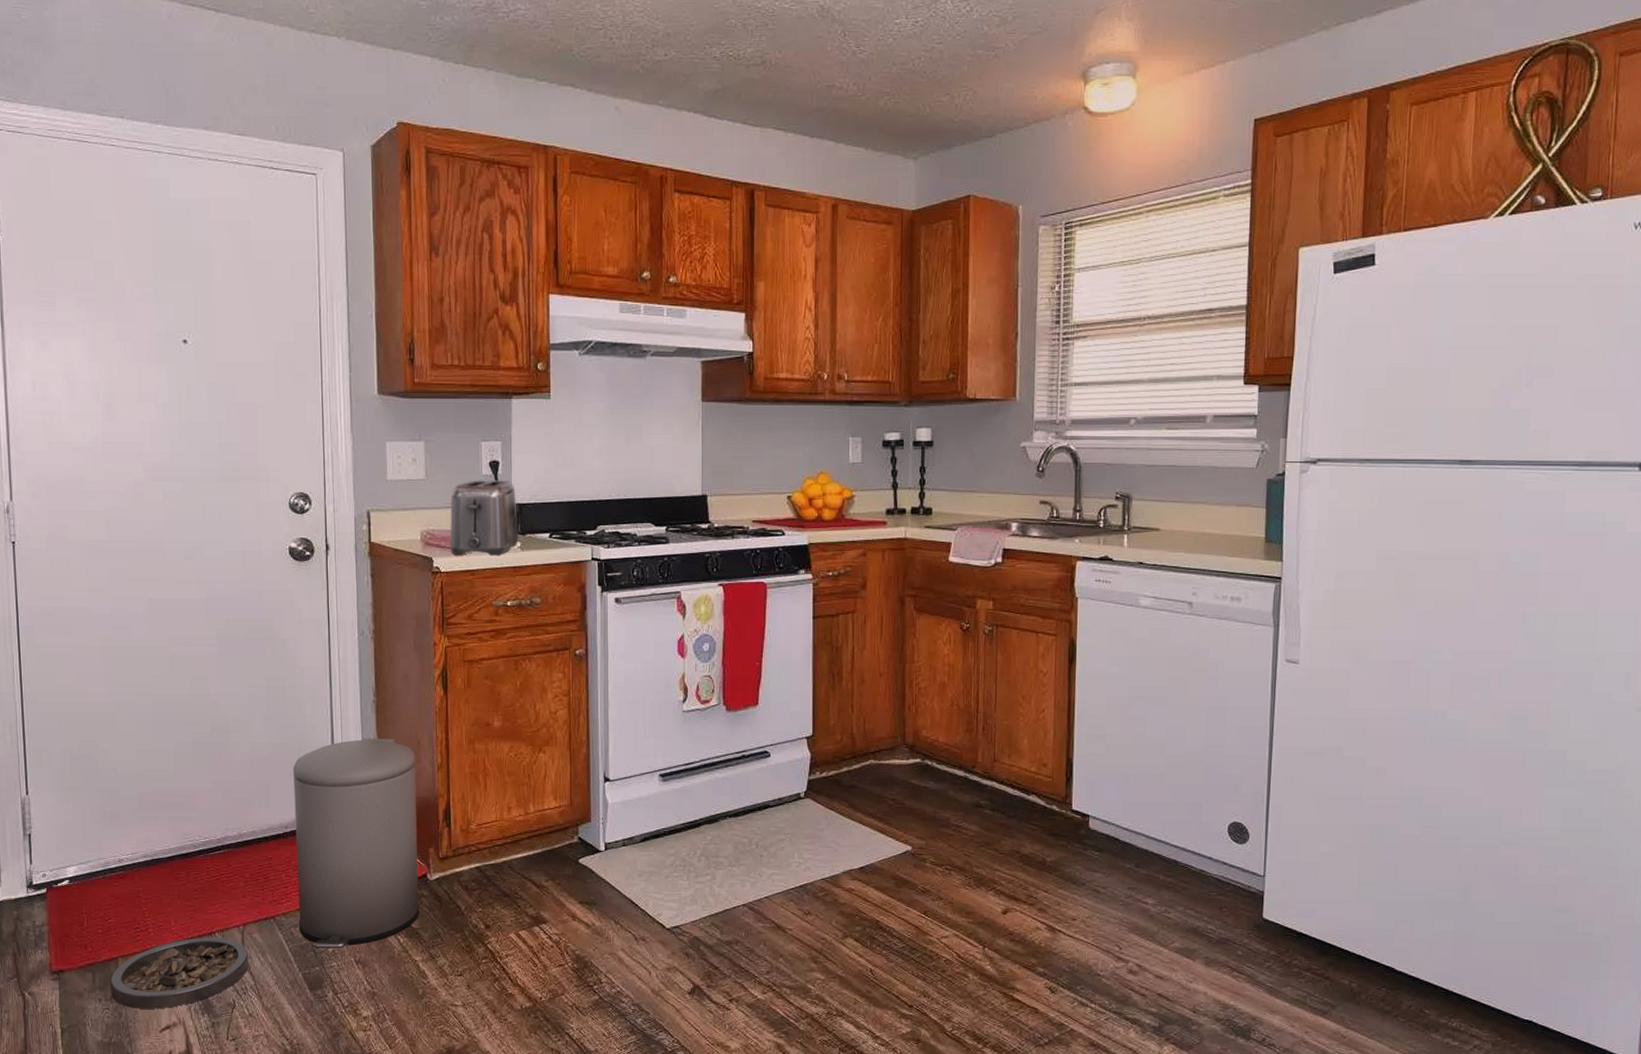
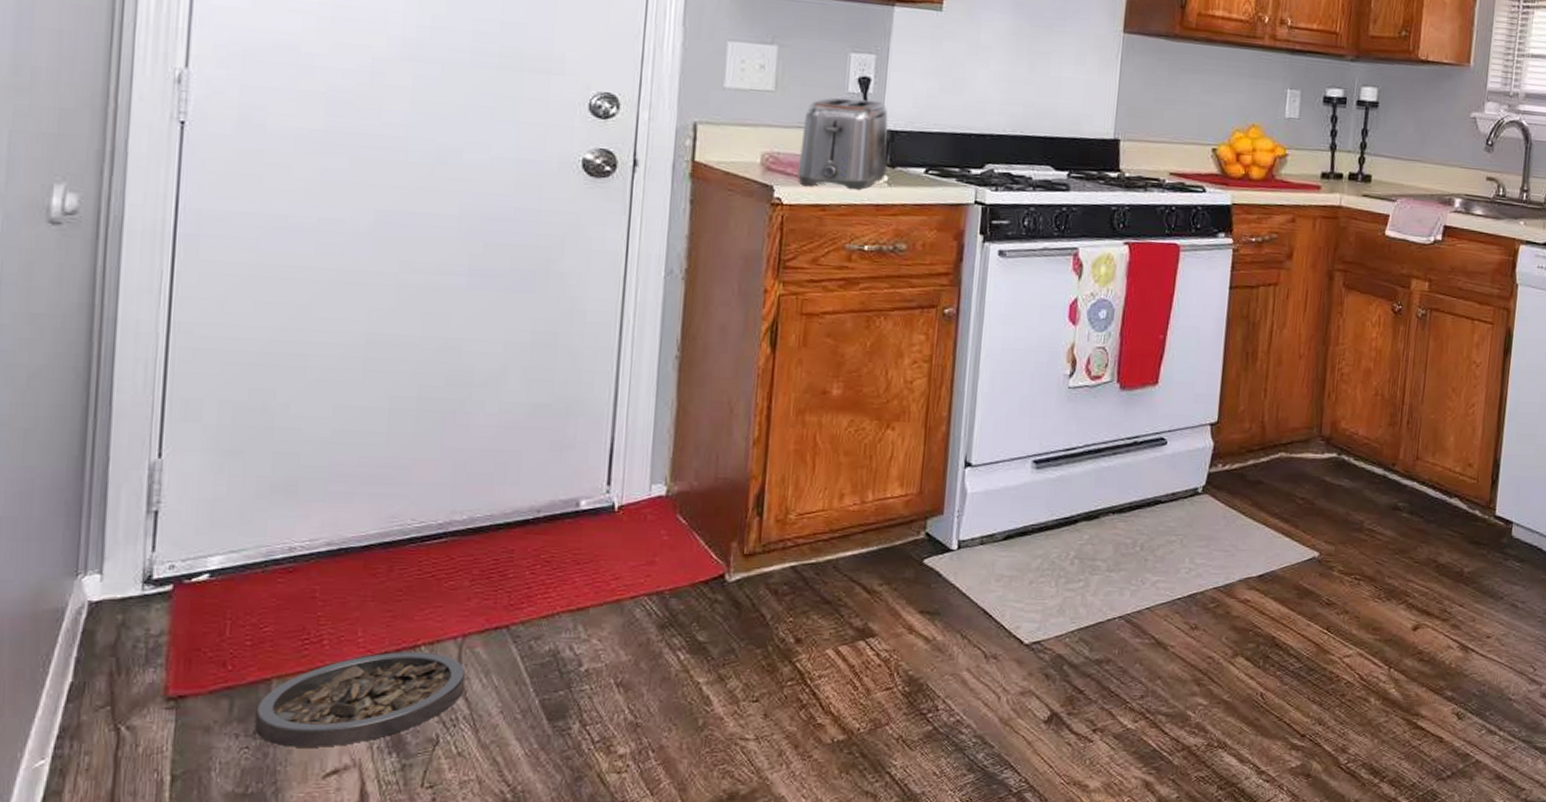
pedal bin: present [293,738,419,949] -> none [541,402,726,668]

